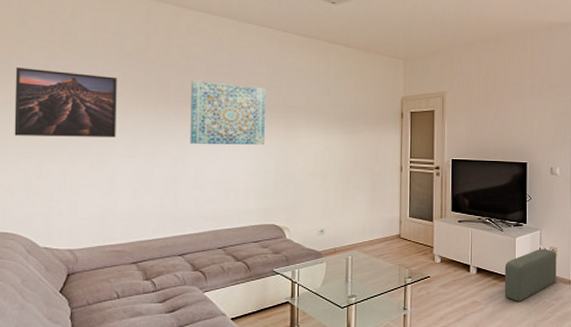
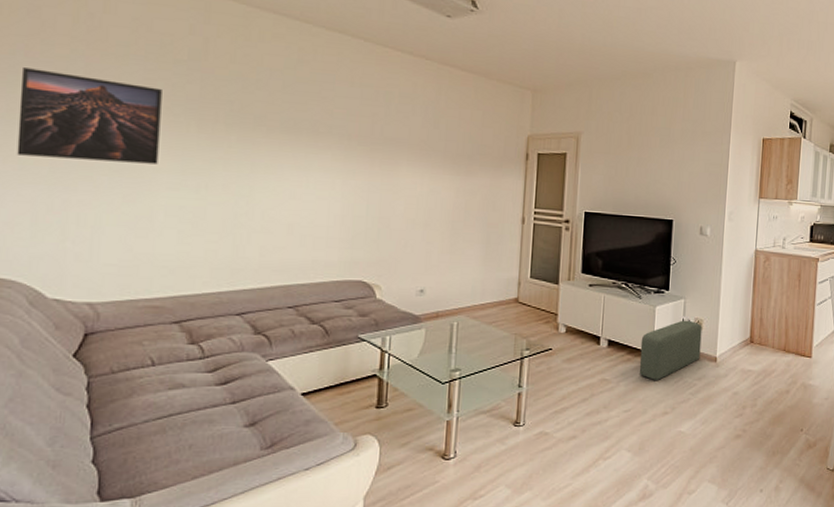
wall art: present [190,80,266,145] -> none [257,98,359,183]

